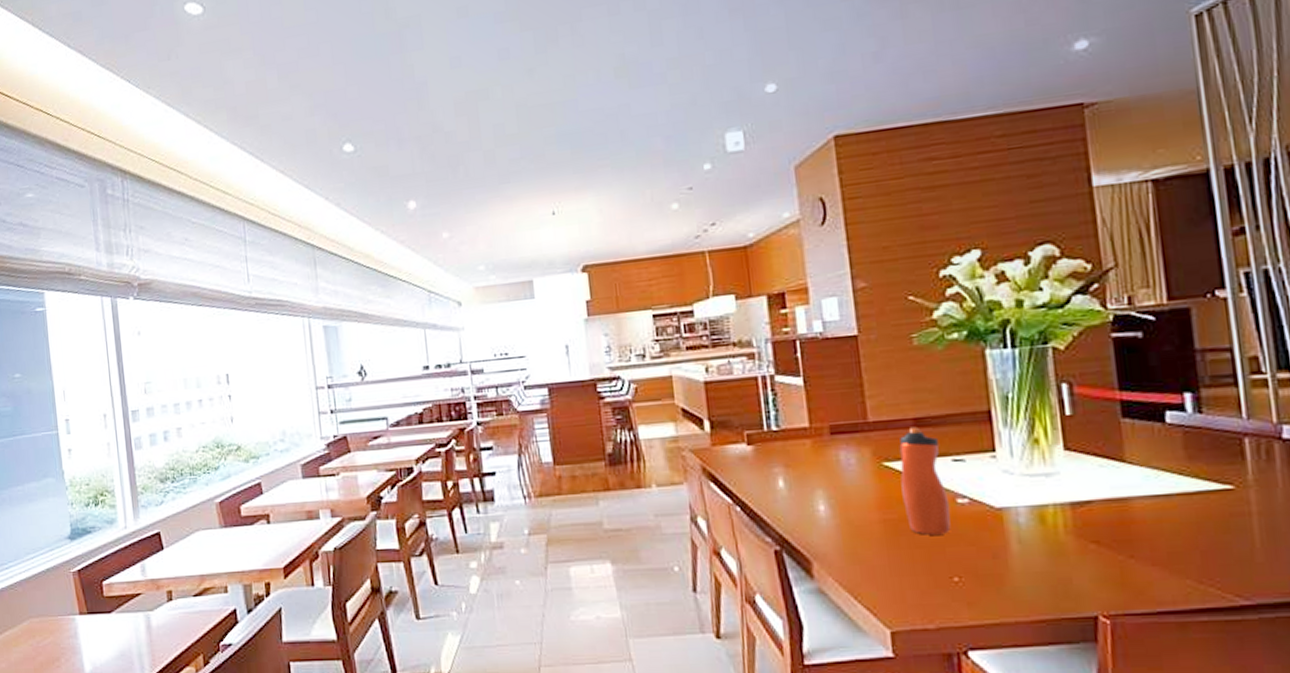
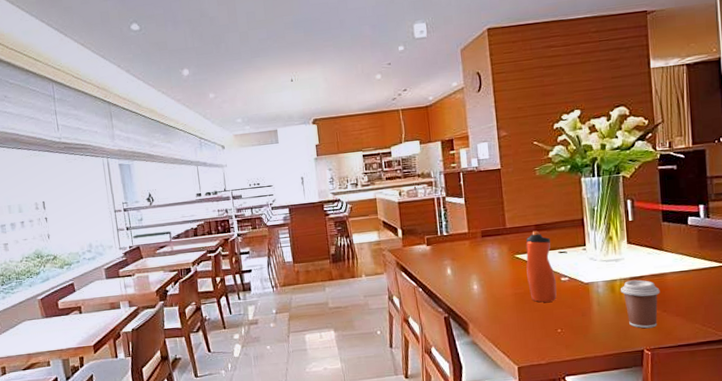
coffee cup: none [1055,506,1123,583] -> present [621,279,660,329]

